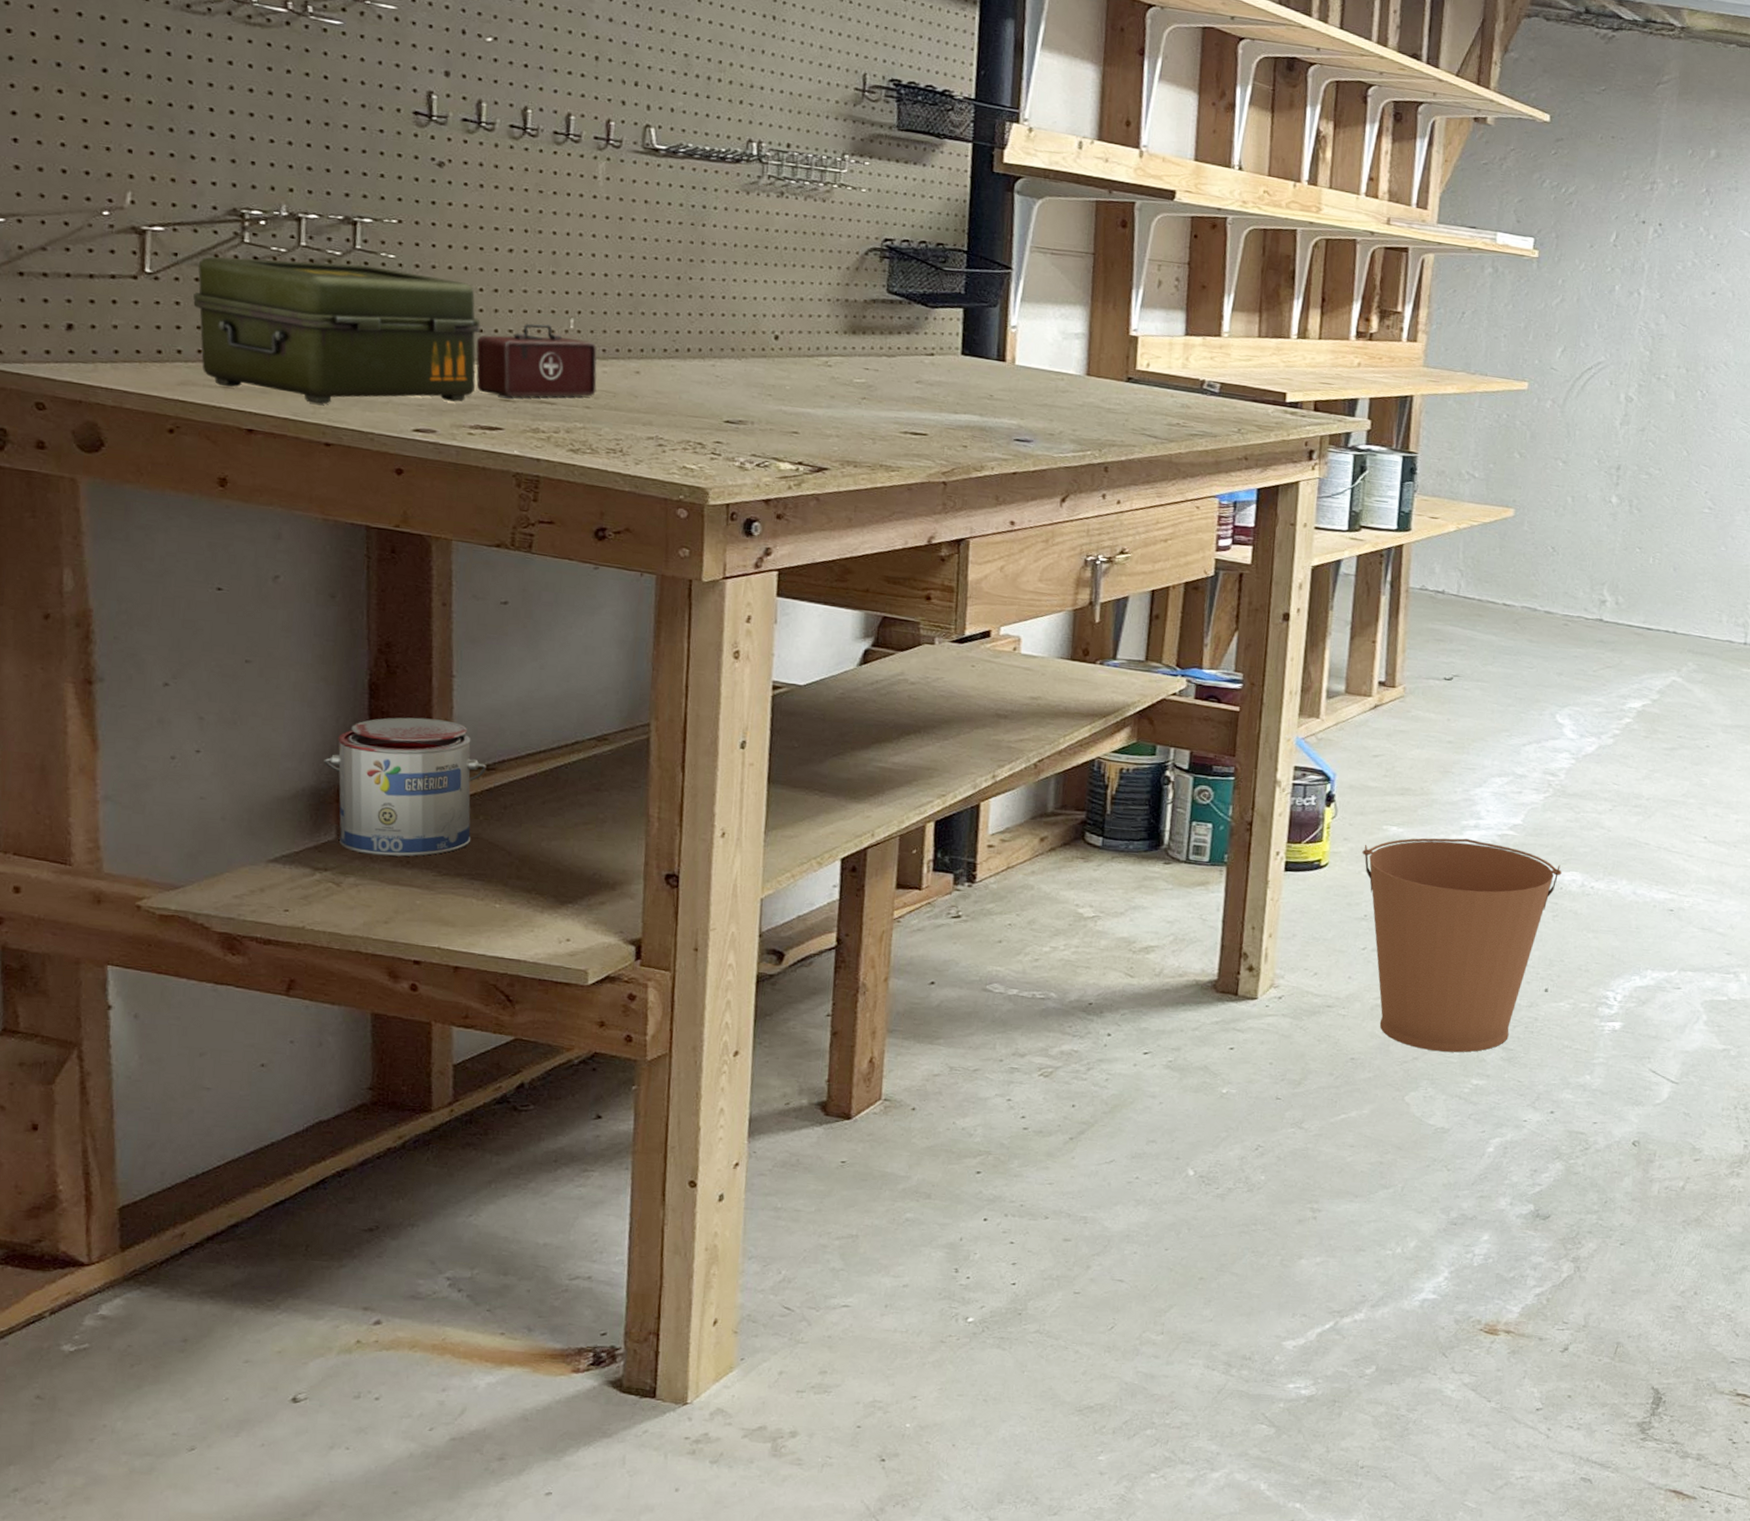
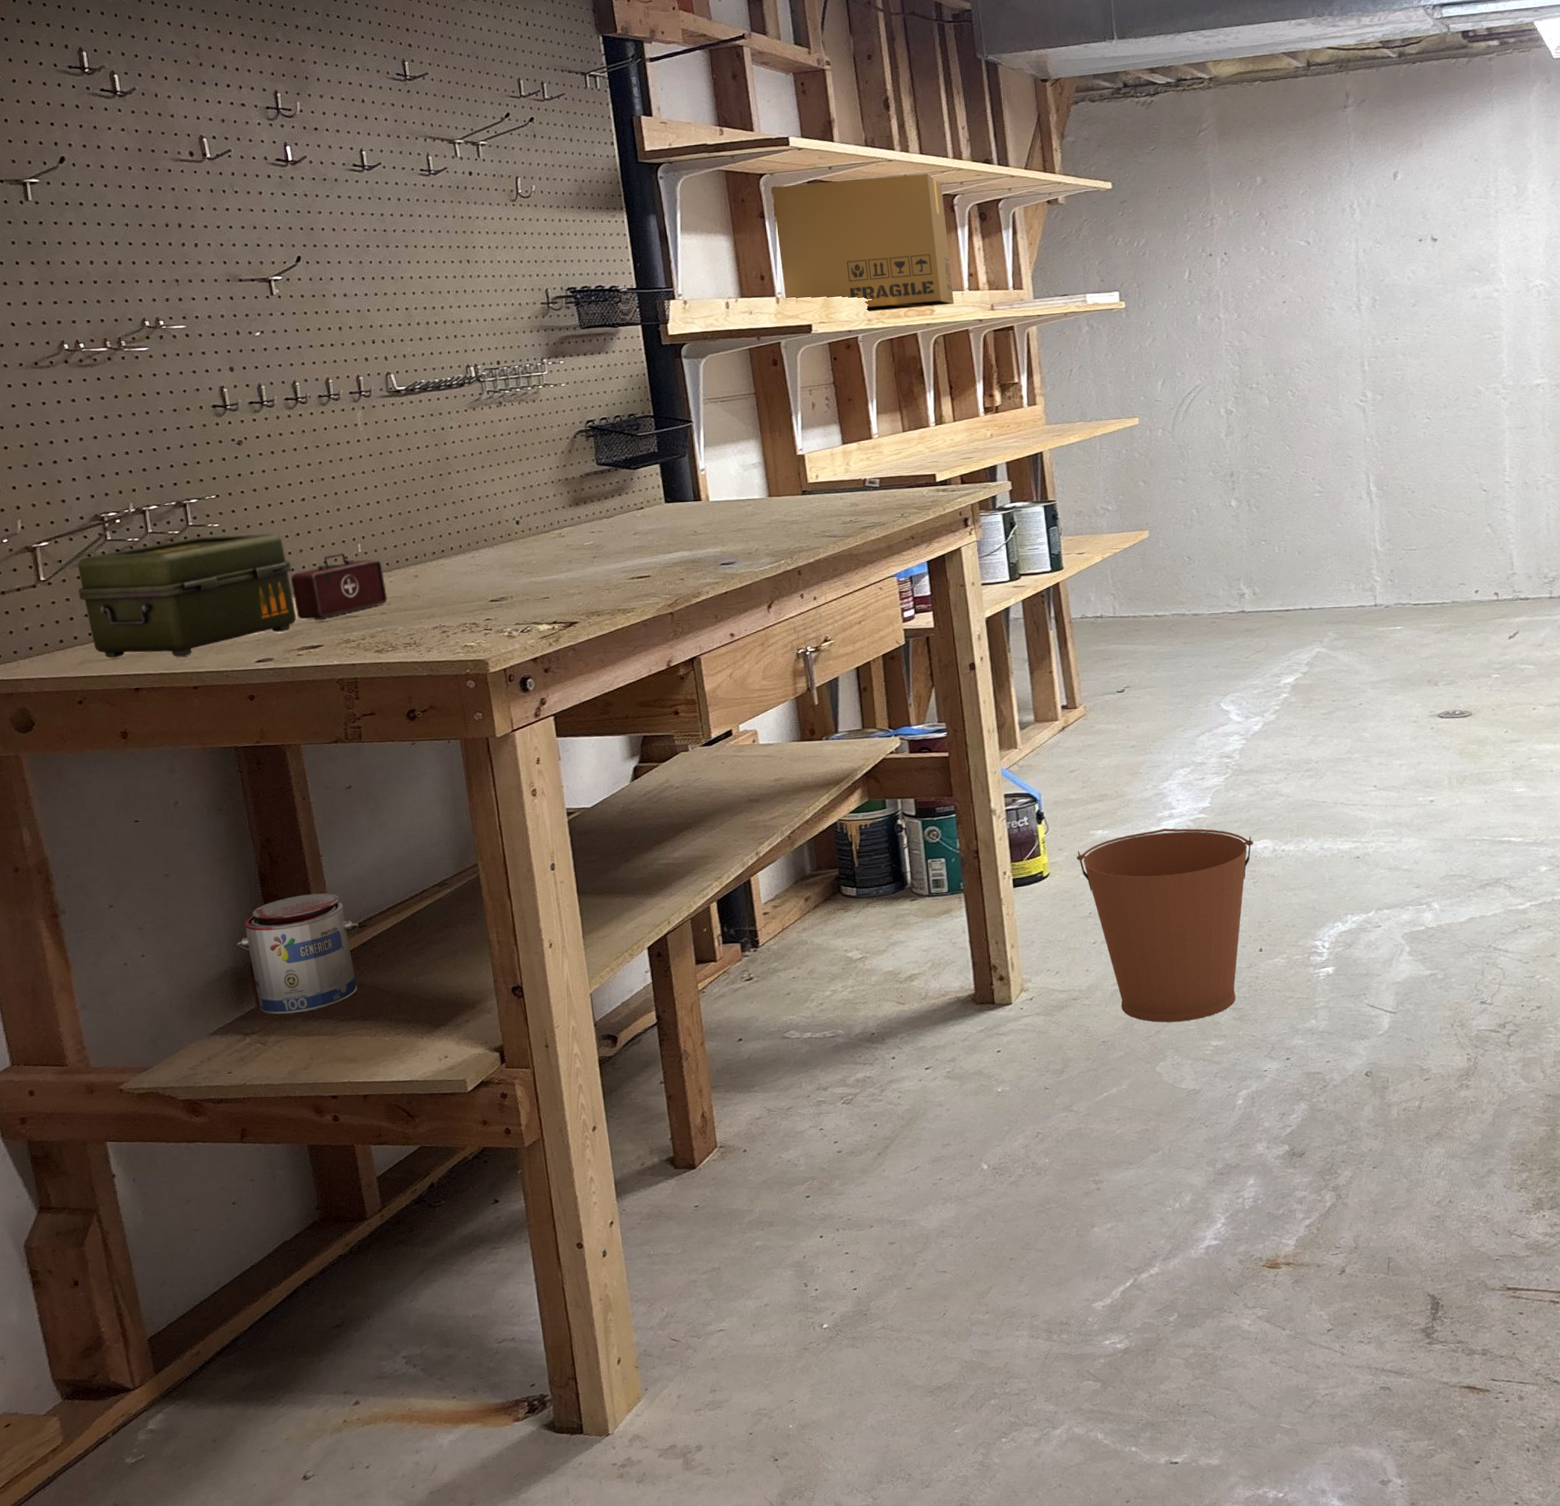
cardboard box: none [1150,22,1359,208] -> present [772,174,955,312]

